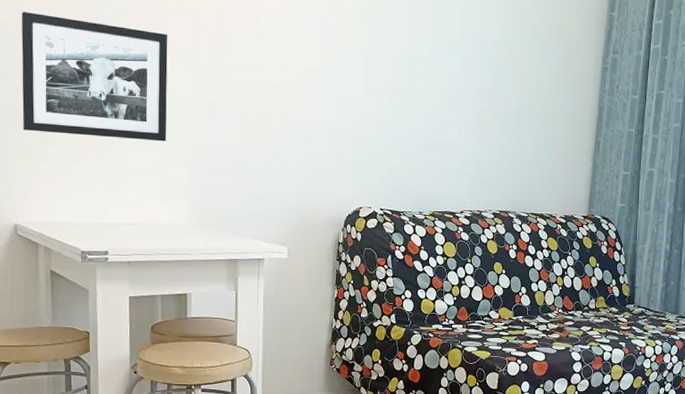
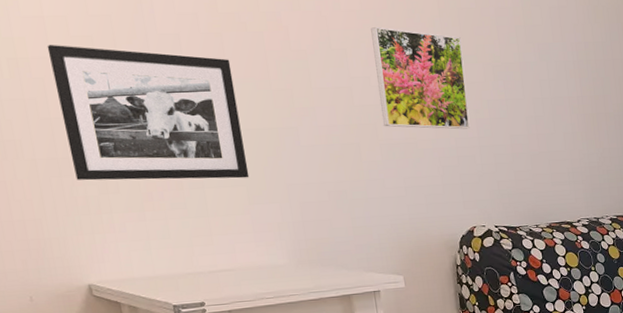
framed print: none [291,13,375,114] -> present [371,26,471,129]

